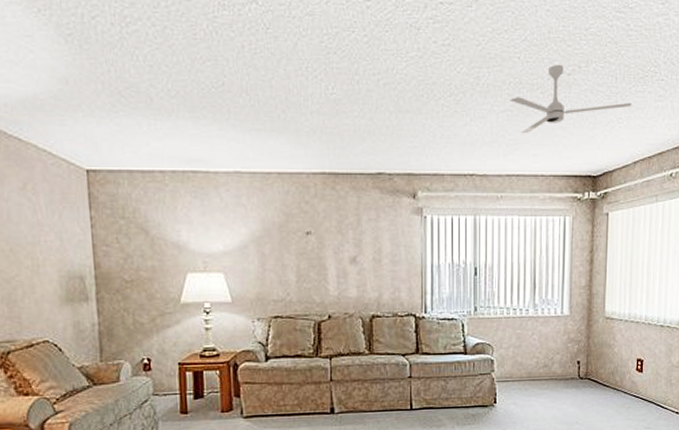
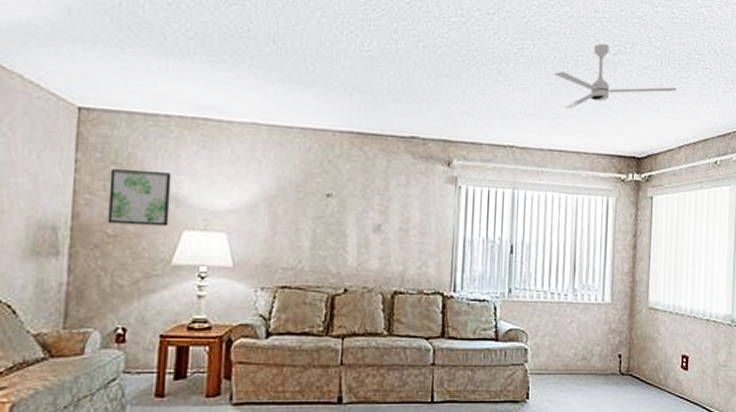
wall art: none [120,223,174,271] -> present [107,169,172,227]

